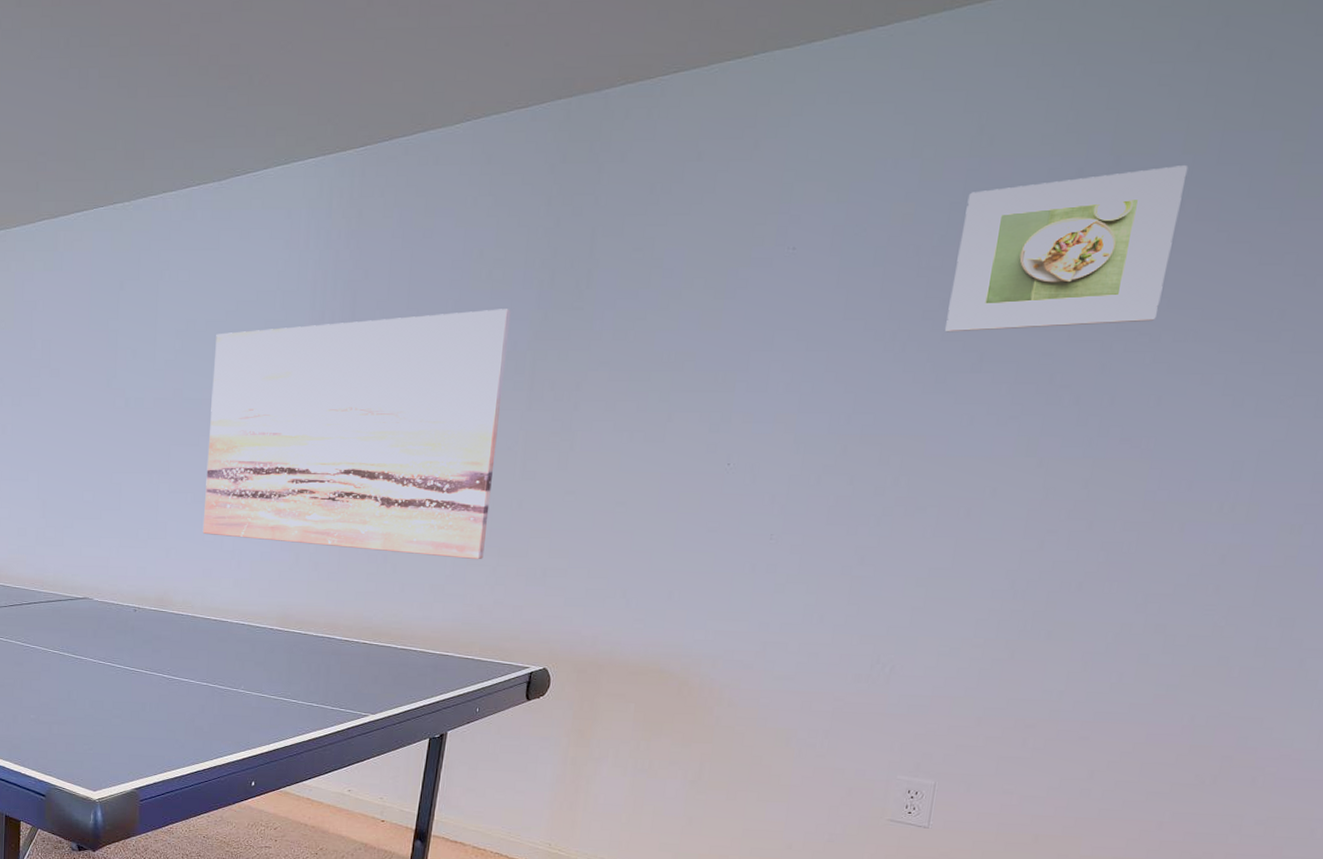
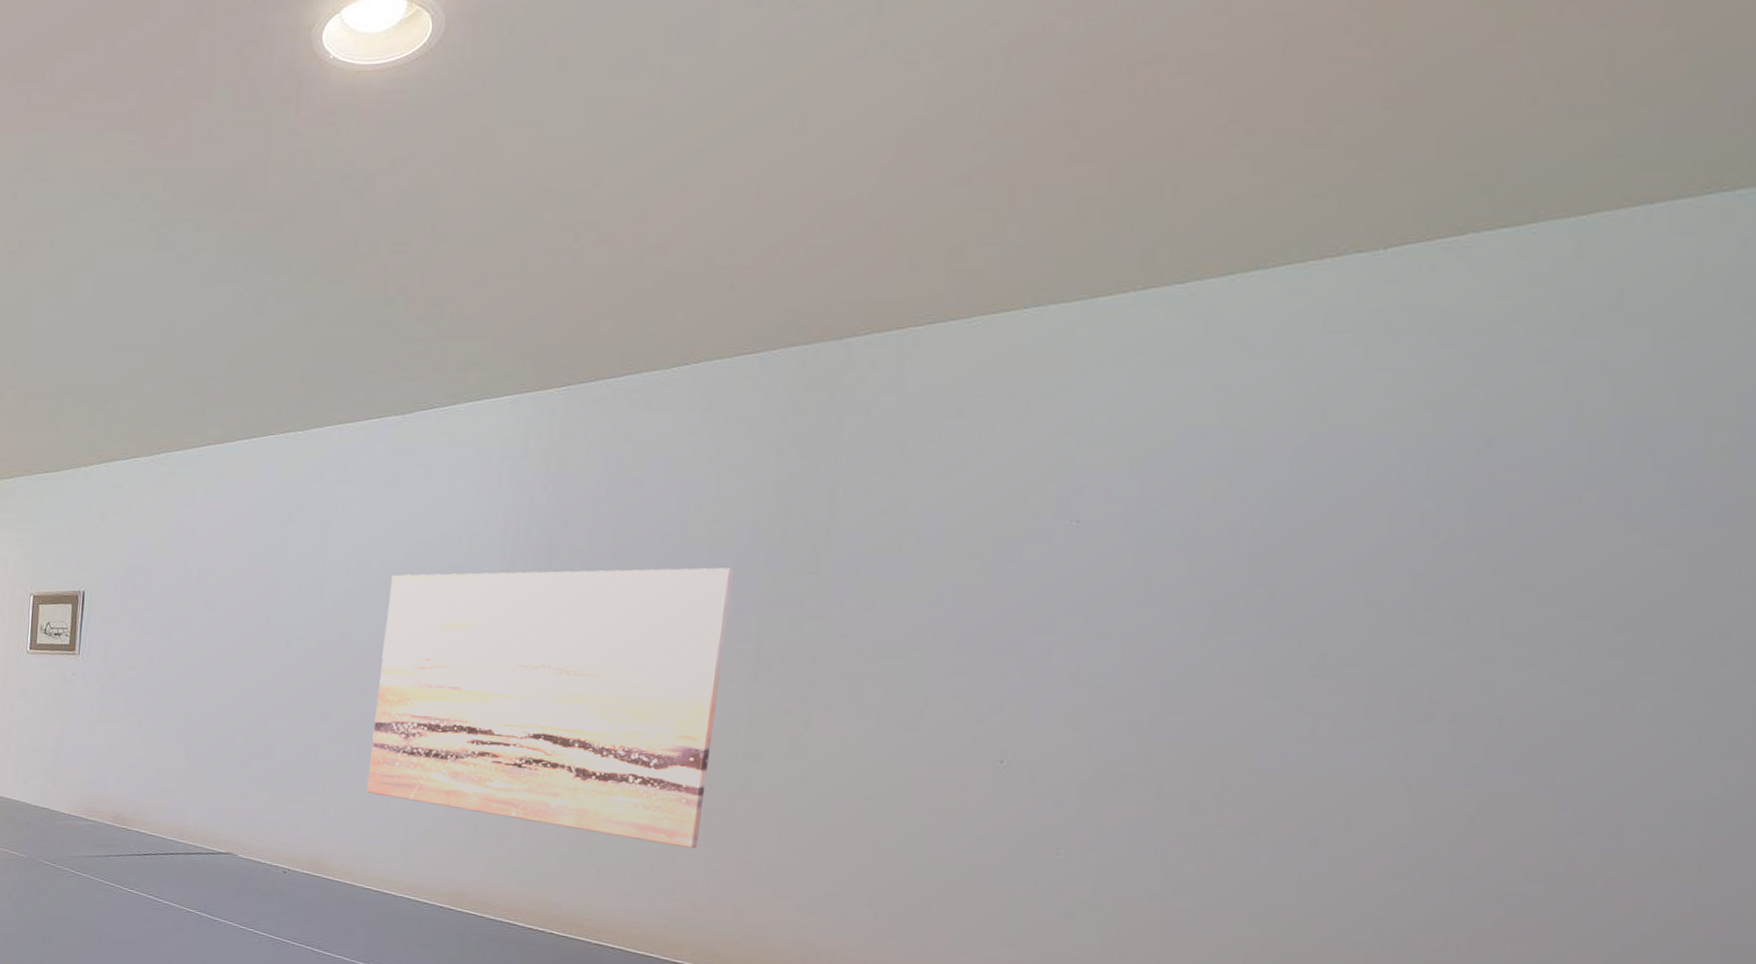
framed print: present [945,166,1189,332] -> none [1274,453,1584,632]

